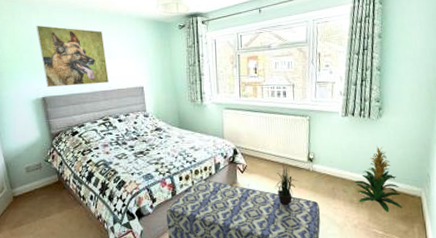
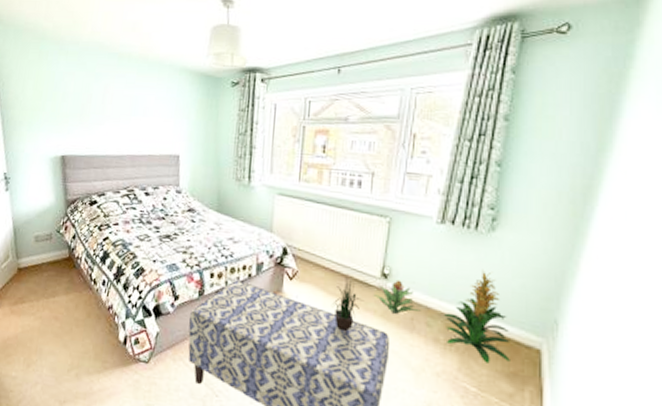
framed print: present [36,25,110,87] -> none [63,69,140,147]
decorative plant: none [304,161,338,187] -> present [373,279,421,314]

